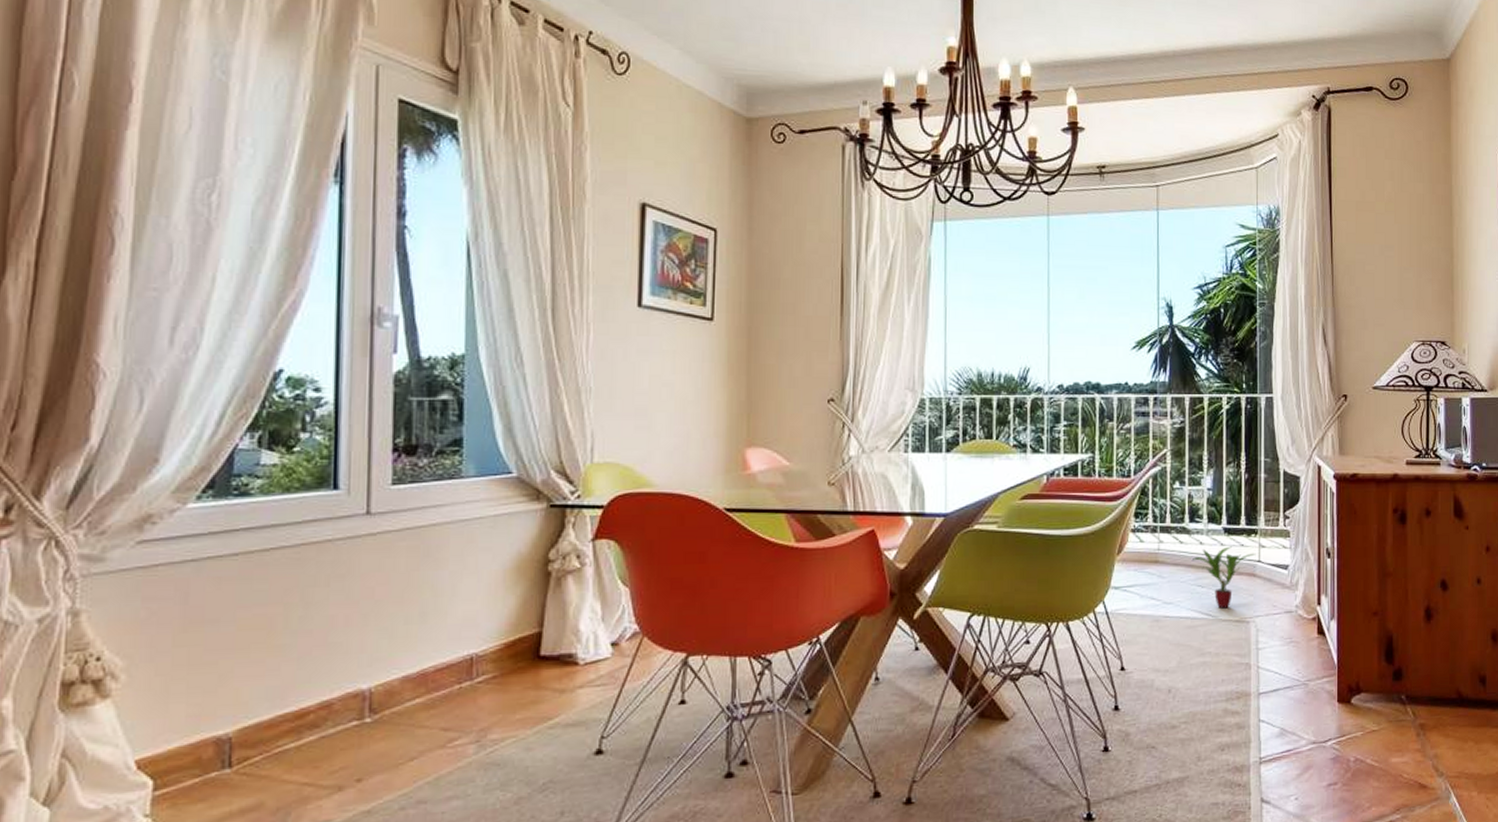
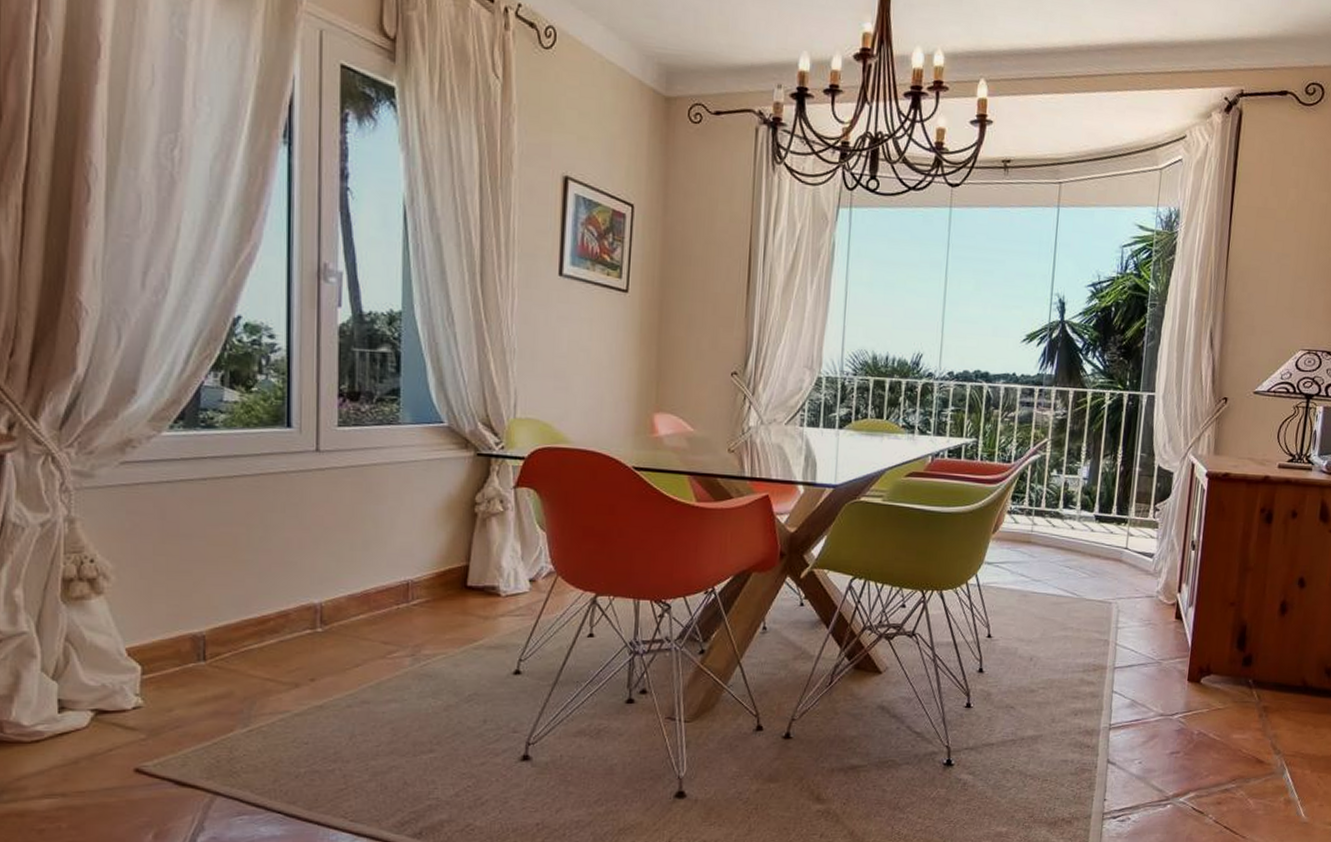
potted plant: present [1192,546,1256,609] -> none [1063,533,1124,589]

